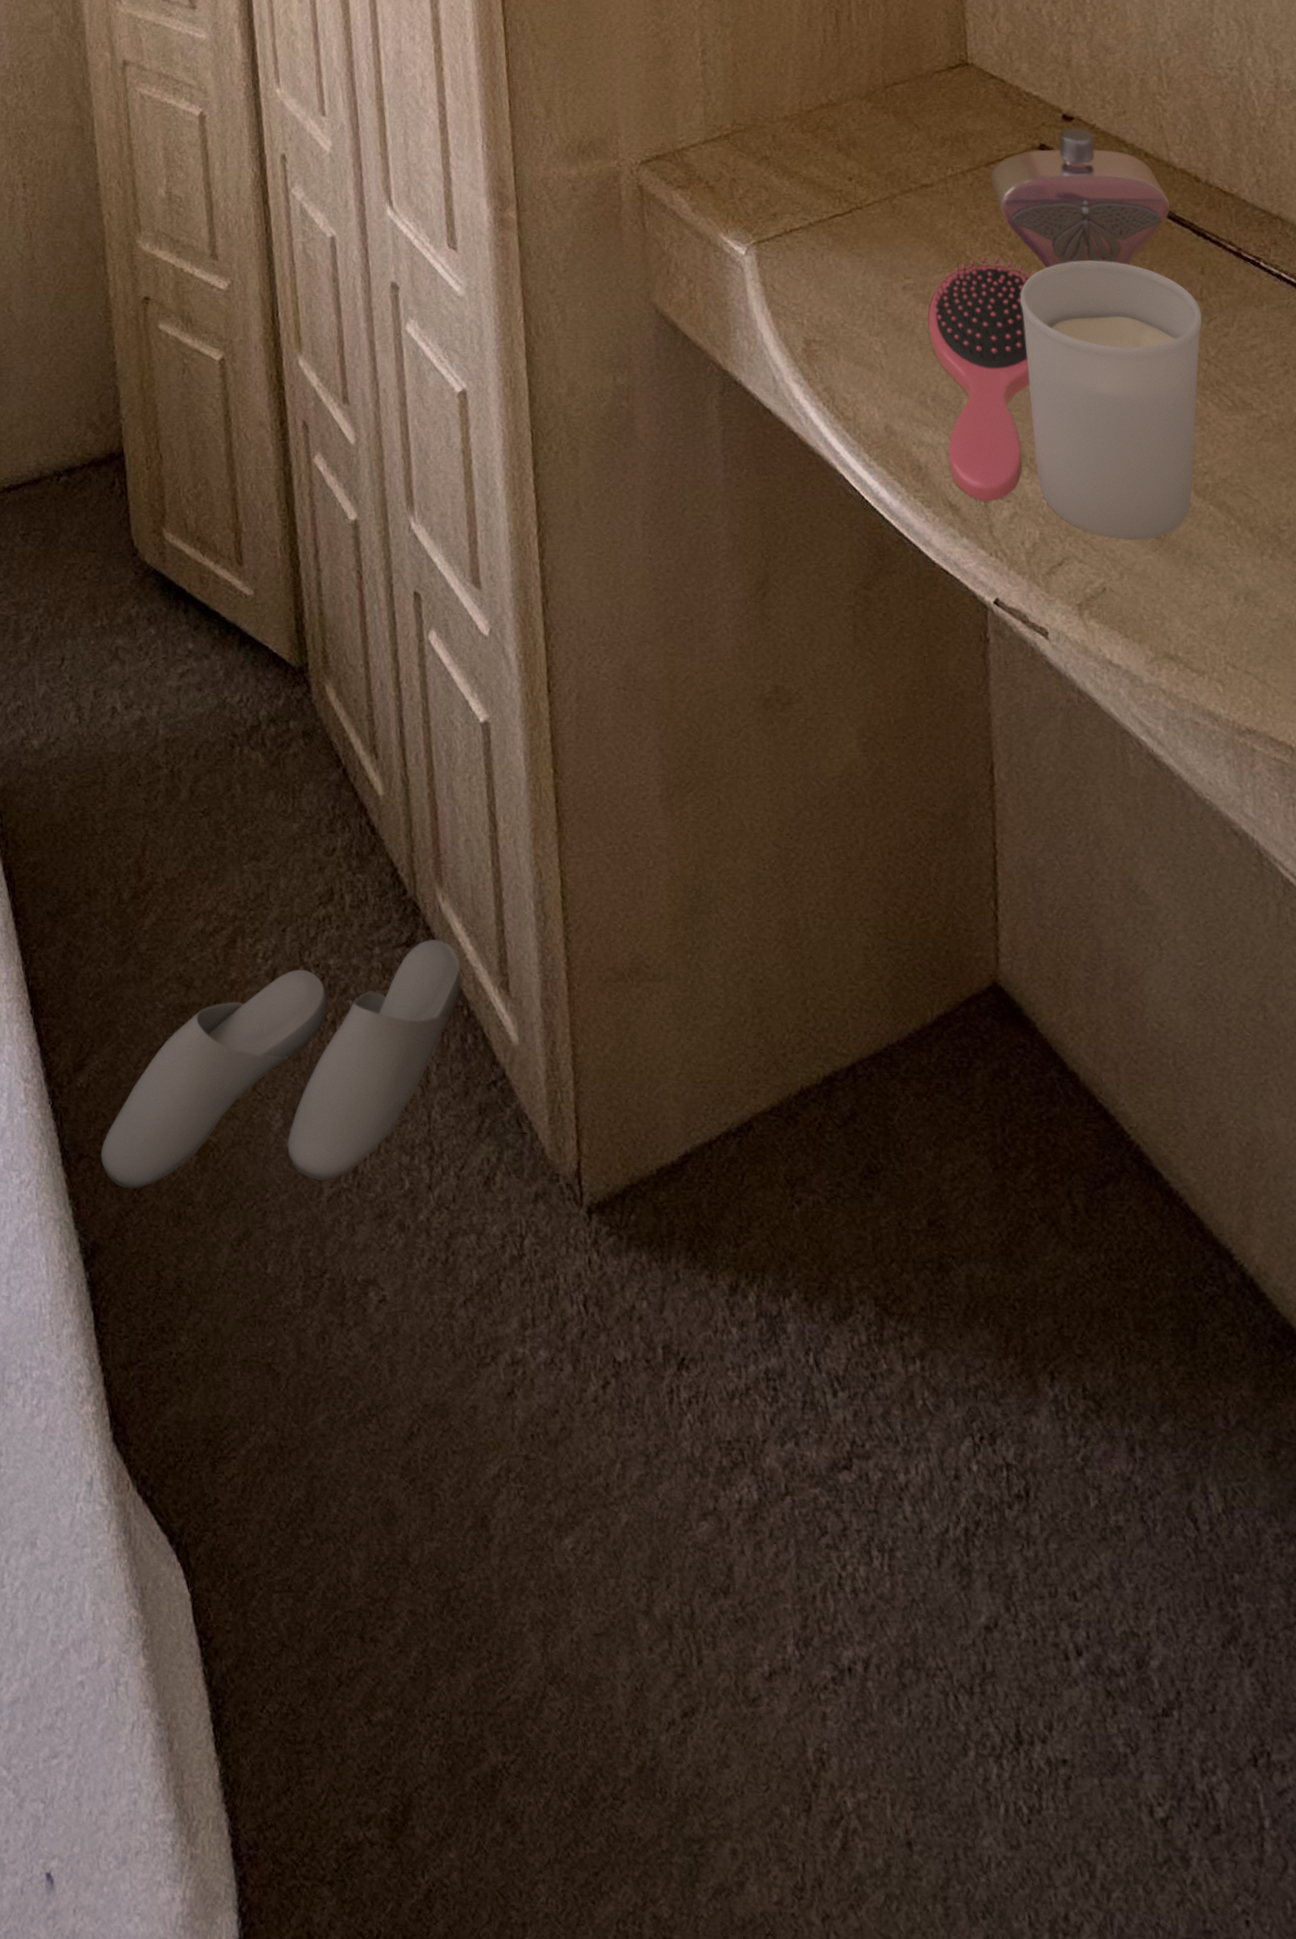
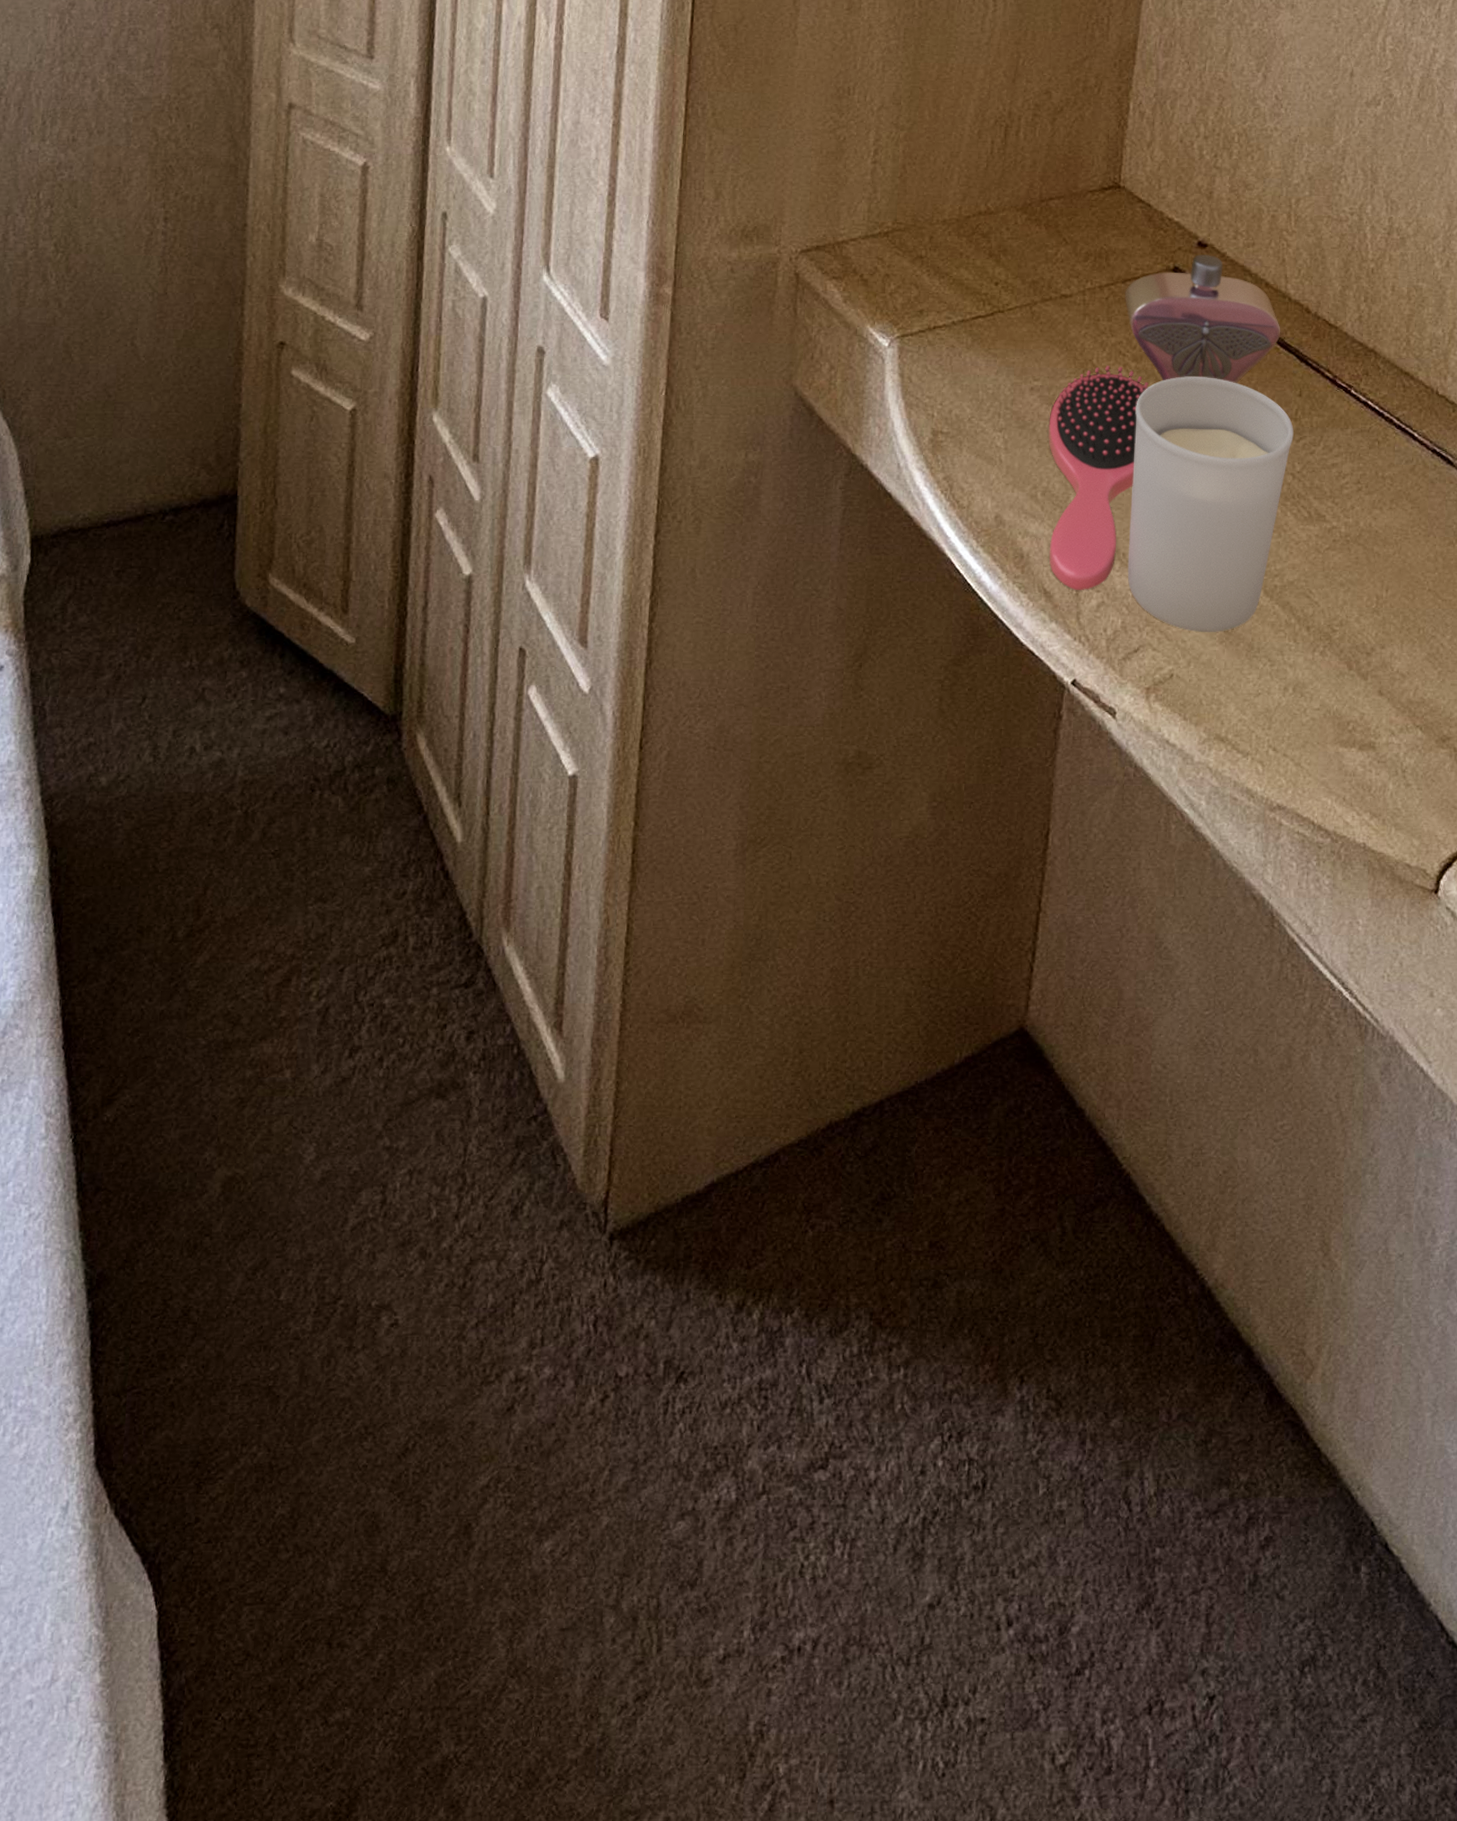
slippers: present [100,940,462,1189] -> none [119,981,518,1221]

